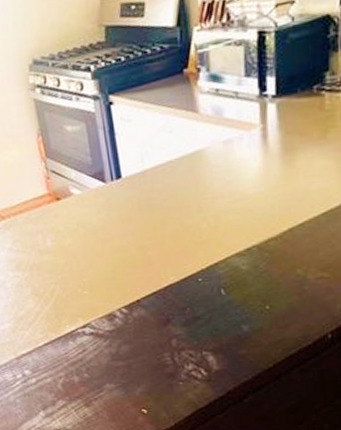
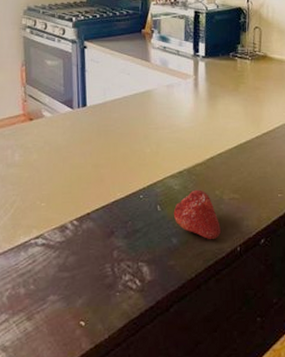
fruit: none [241,268,306,327] -> present [173,189,222,240]

